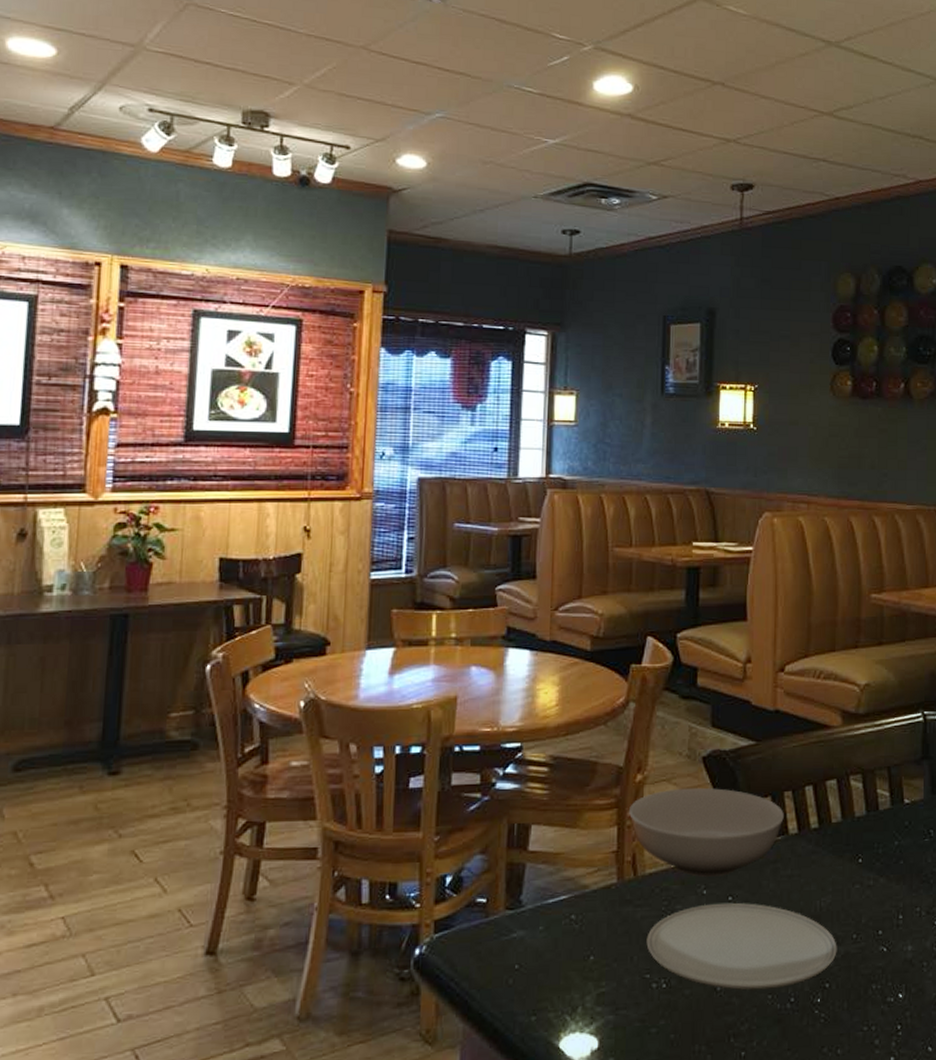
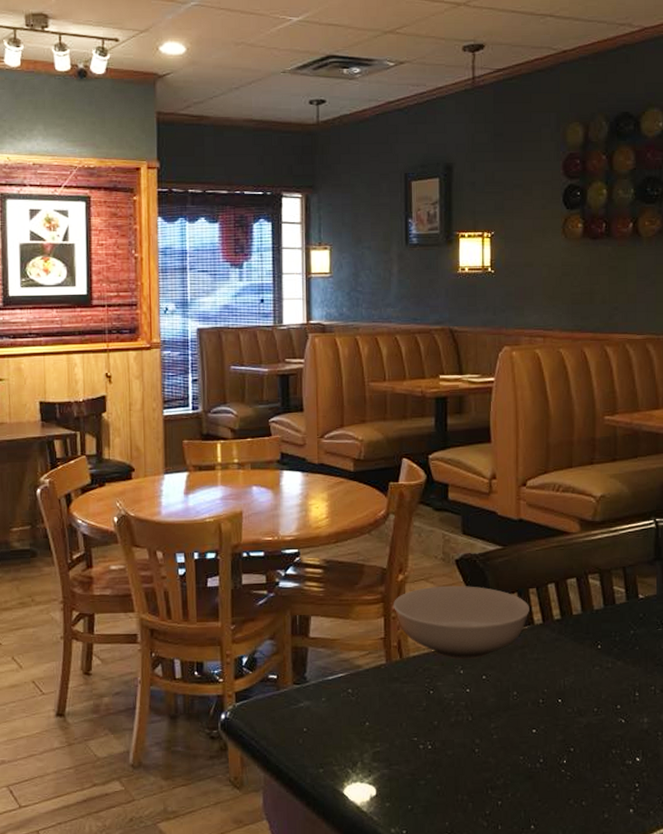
plate: present [646,902,837,990] -> none [413,680,580,752]

